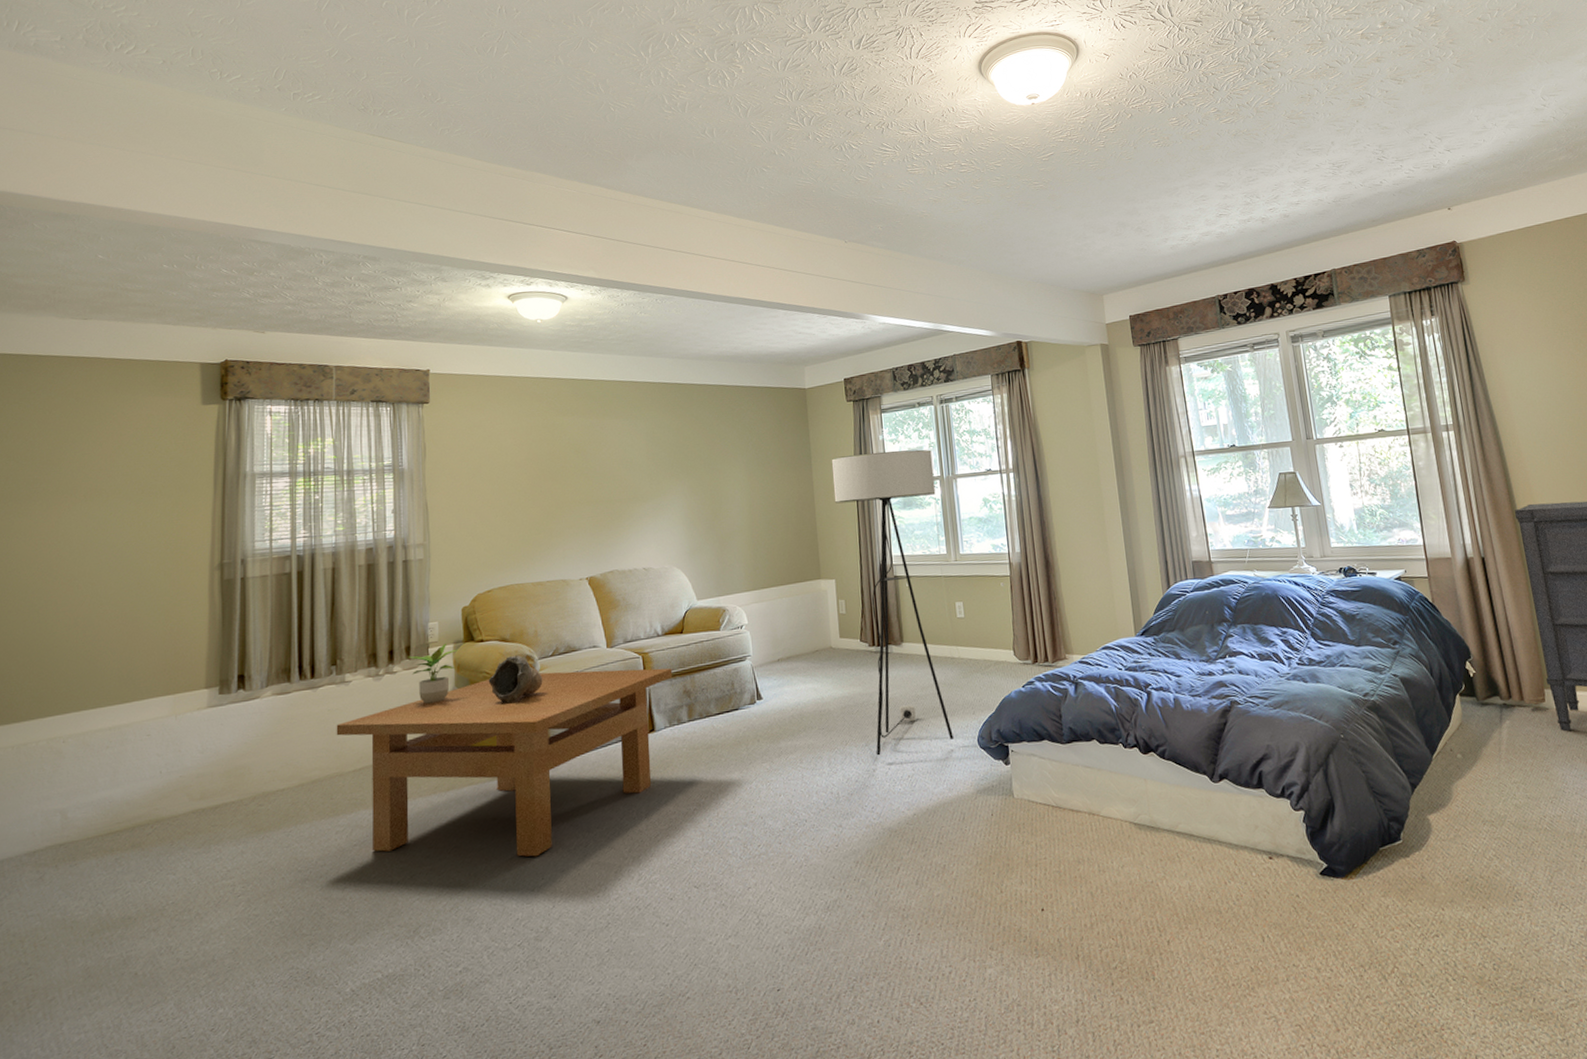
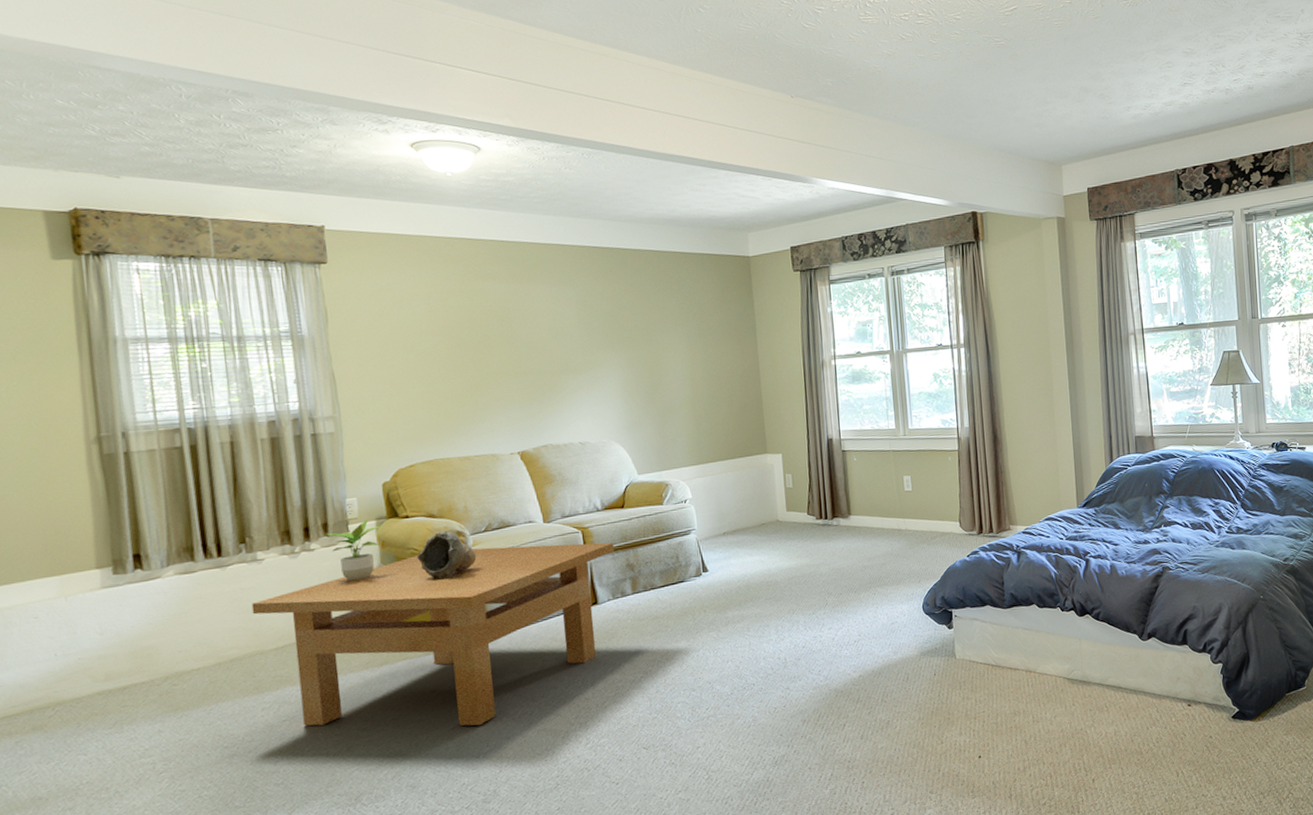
floor lamp: present [832,449,955,756] -> none [778,323,900,623]

